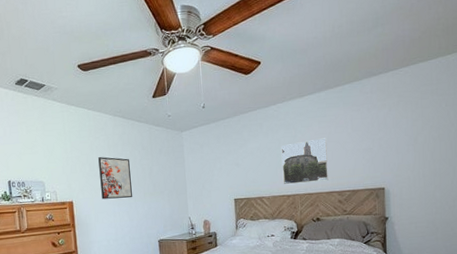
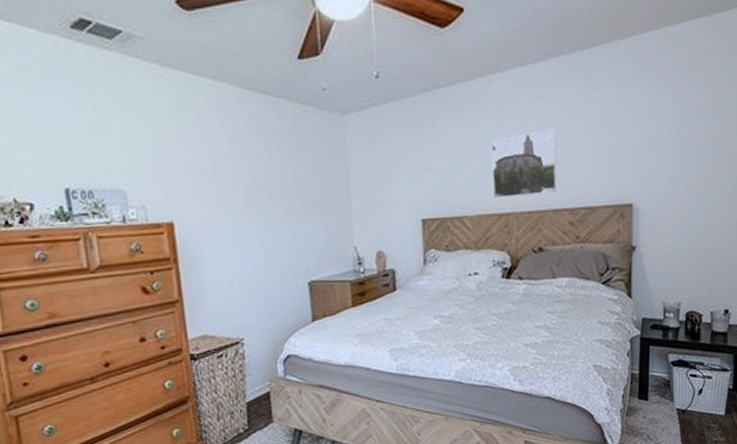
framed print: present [98,157,132,200] -> none [212,152,268,220]

